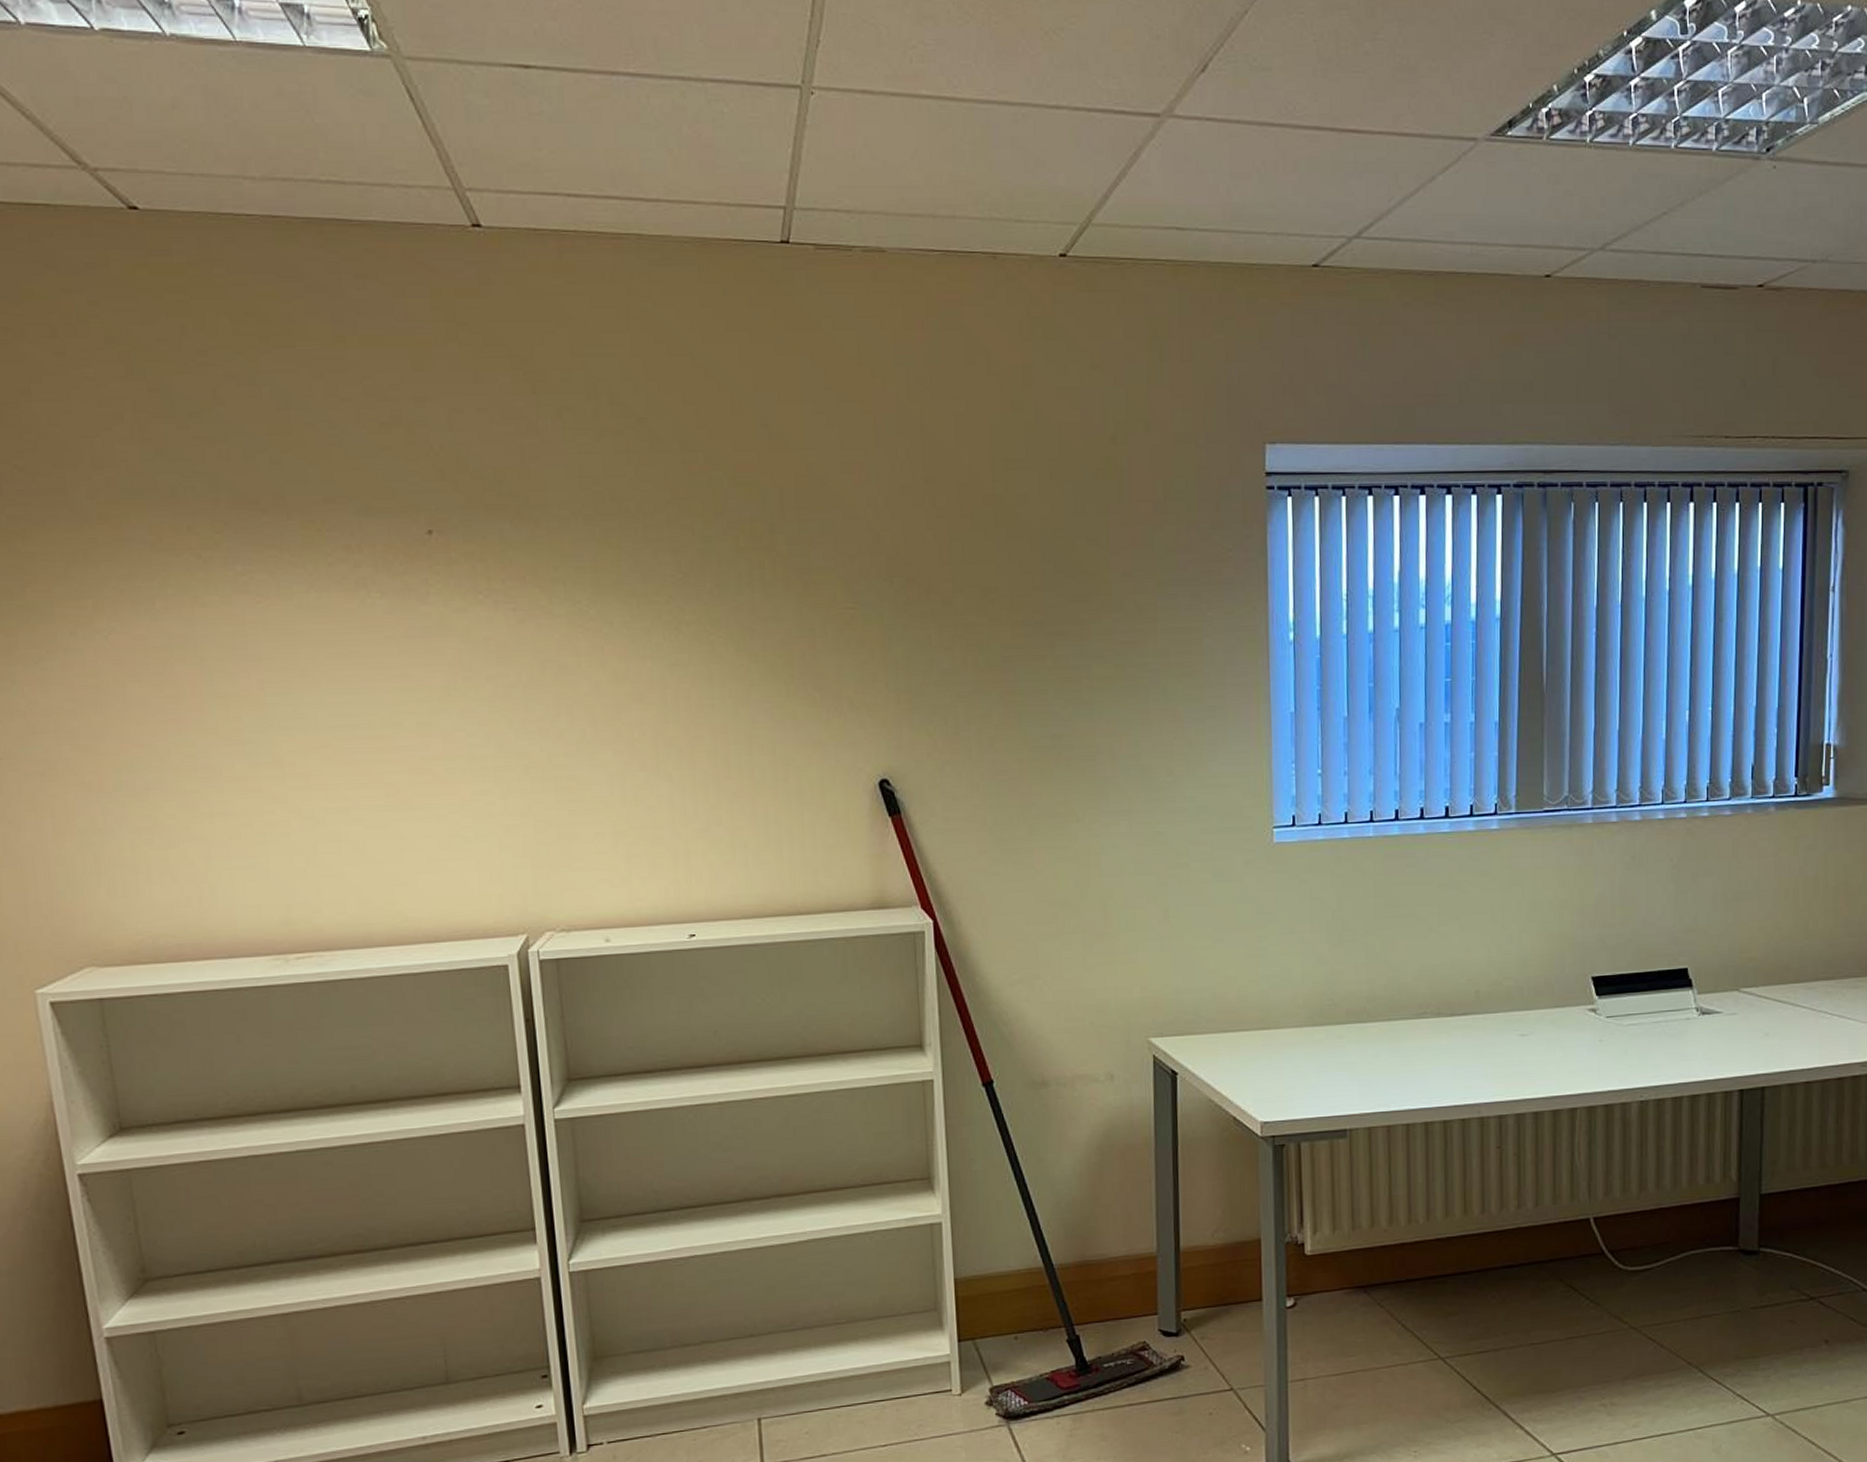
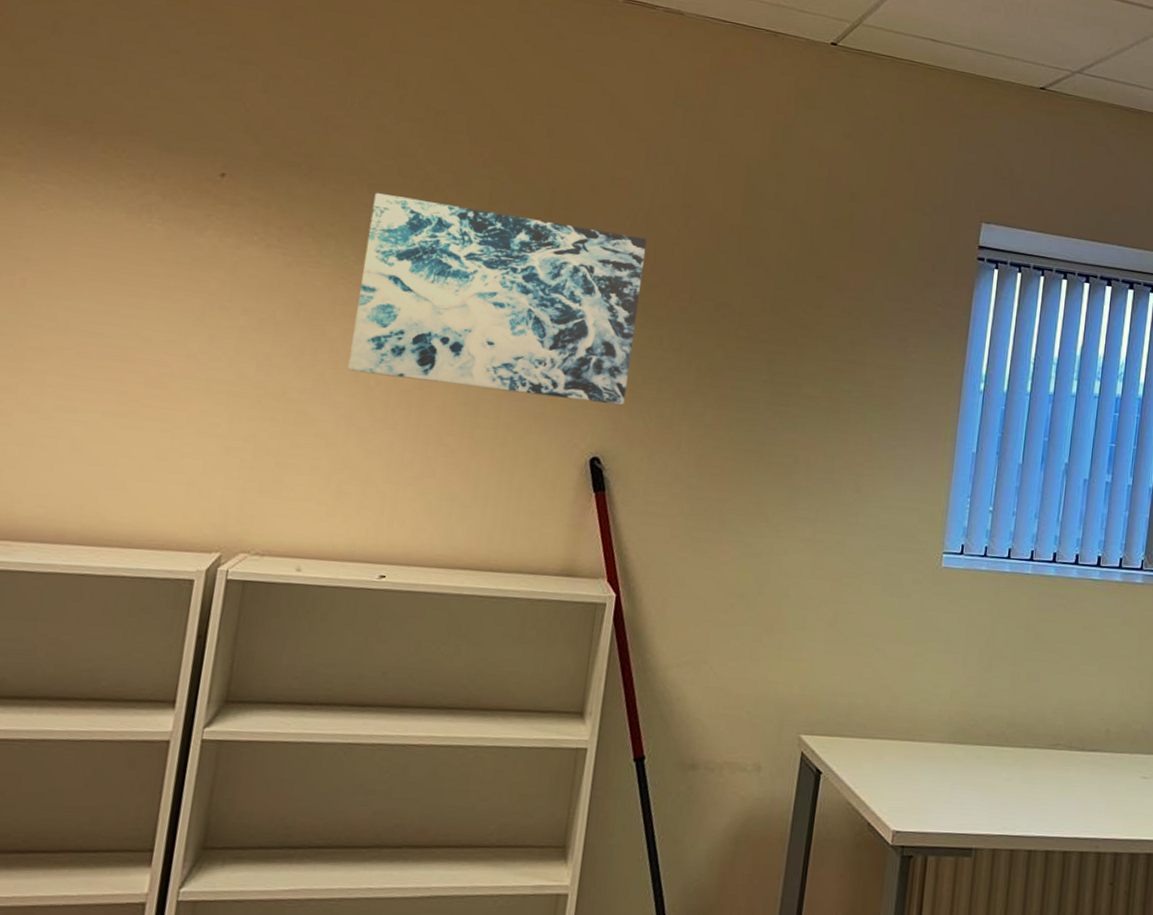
wall art: none [592,524,903,726] -> present [348,193,647,406]

